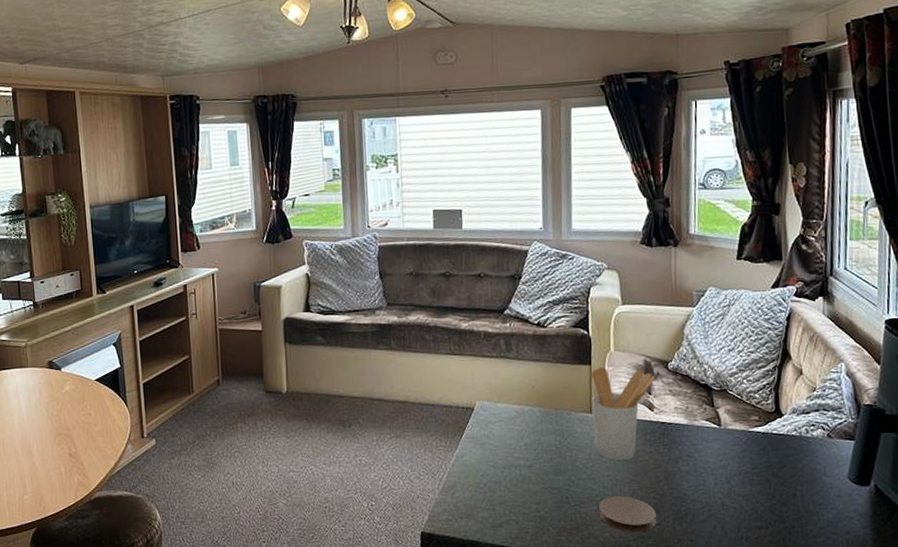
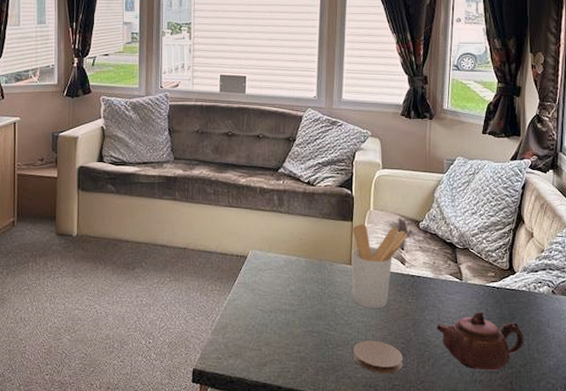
teapot: none [694,460,797,527] -> present [437,311,524,371]

